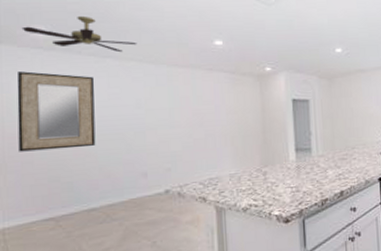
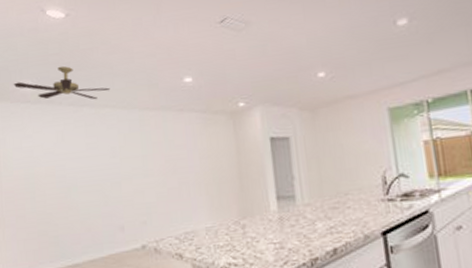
home mirror: present [17,71,96,152] -> none [10,126,77,206]

